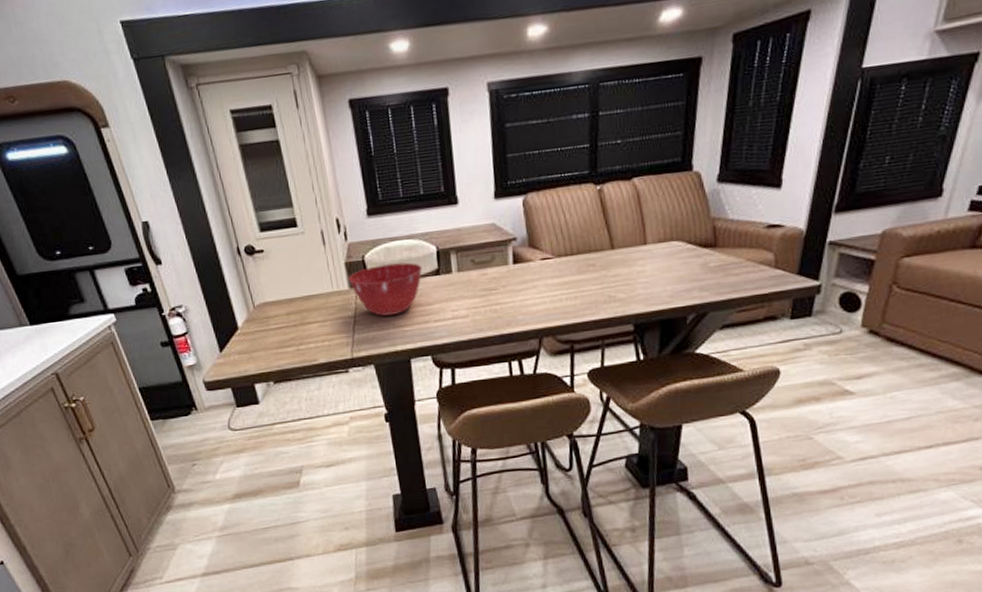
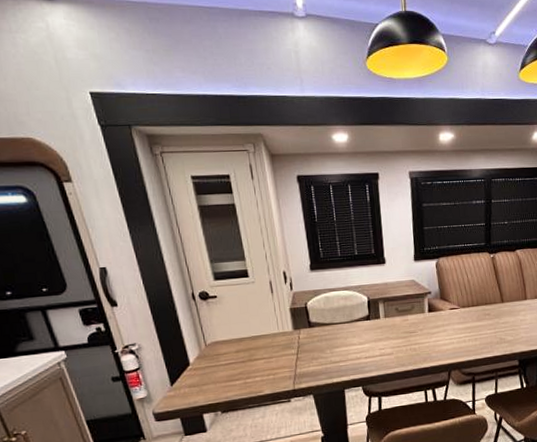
mixing bowl: present [348,262,423,316] -> none [292,309,356,354]

